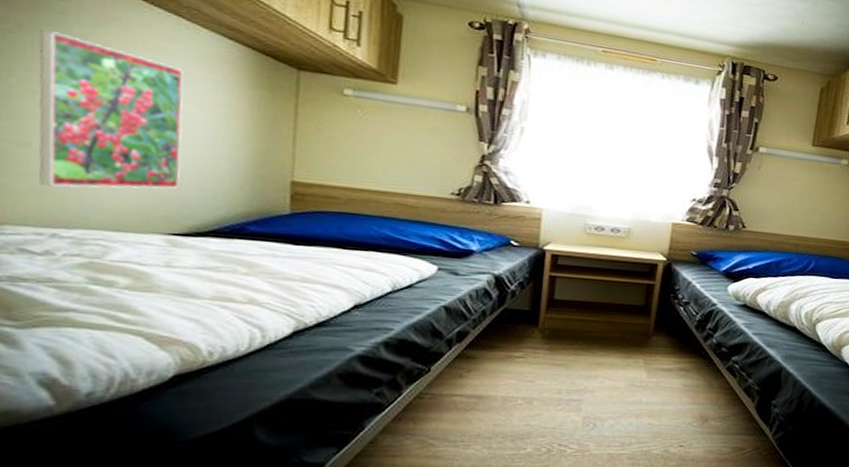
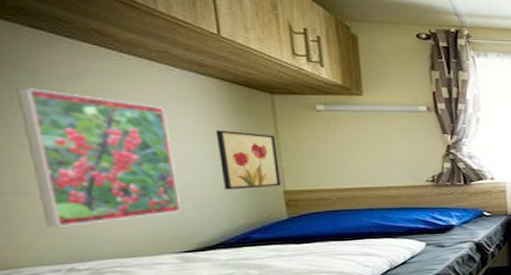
wall art: none [229,102,294,176] -> present [215,130,281,190]

